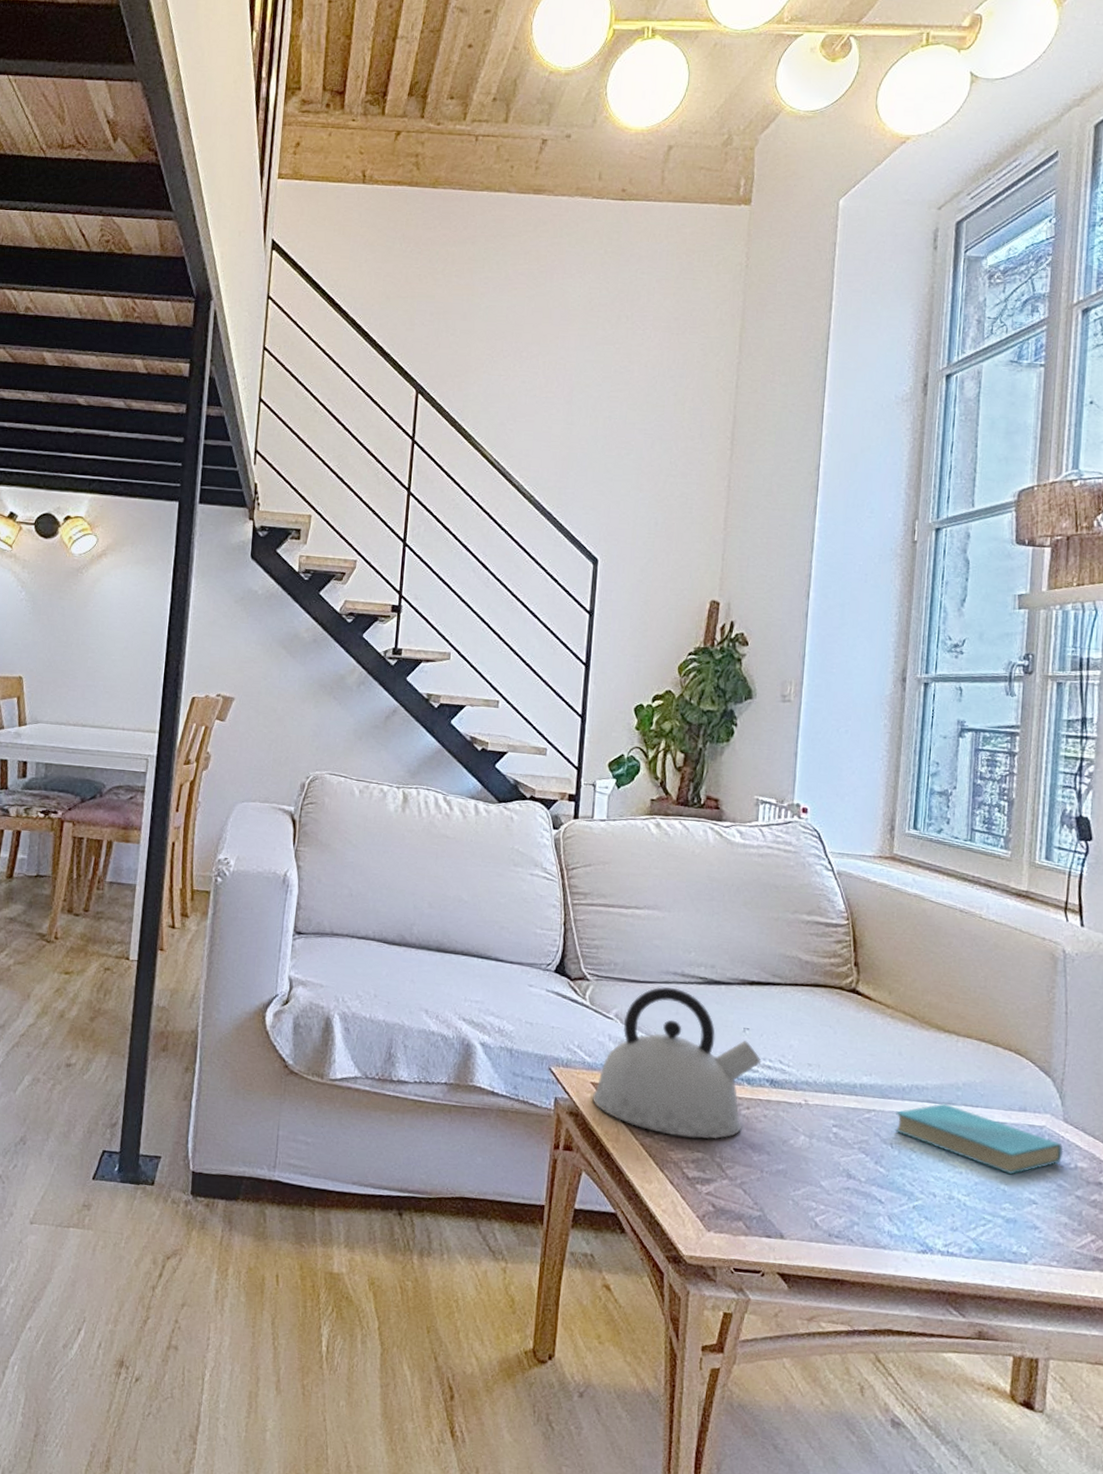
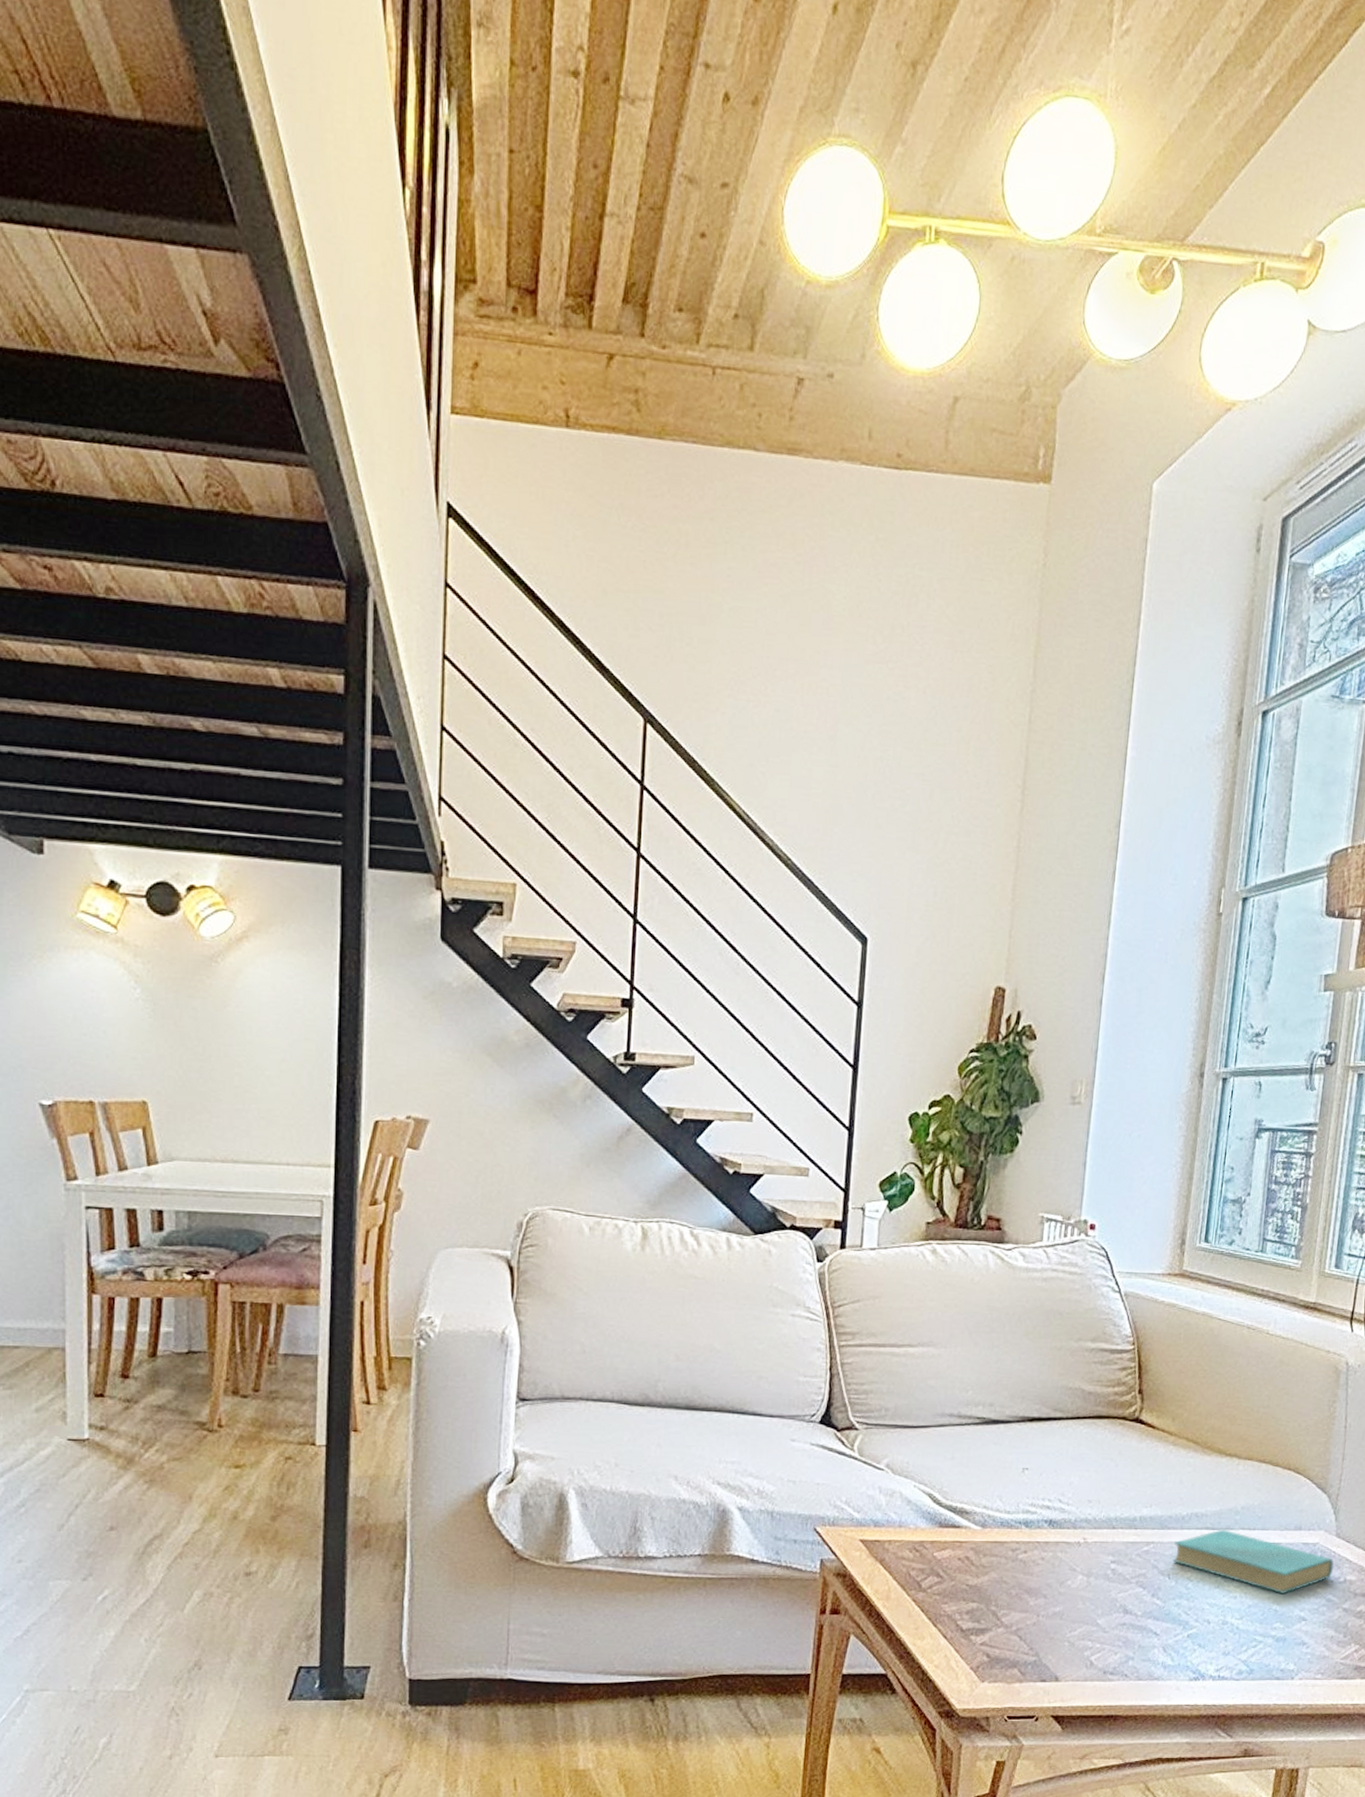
kettle: present [593,987,762,1139] -> none [862,1430,1040,1588]

